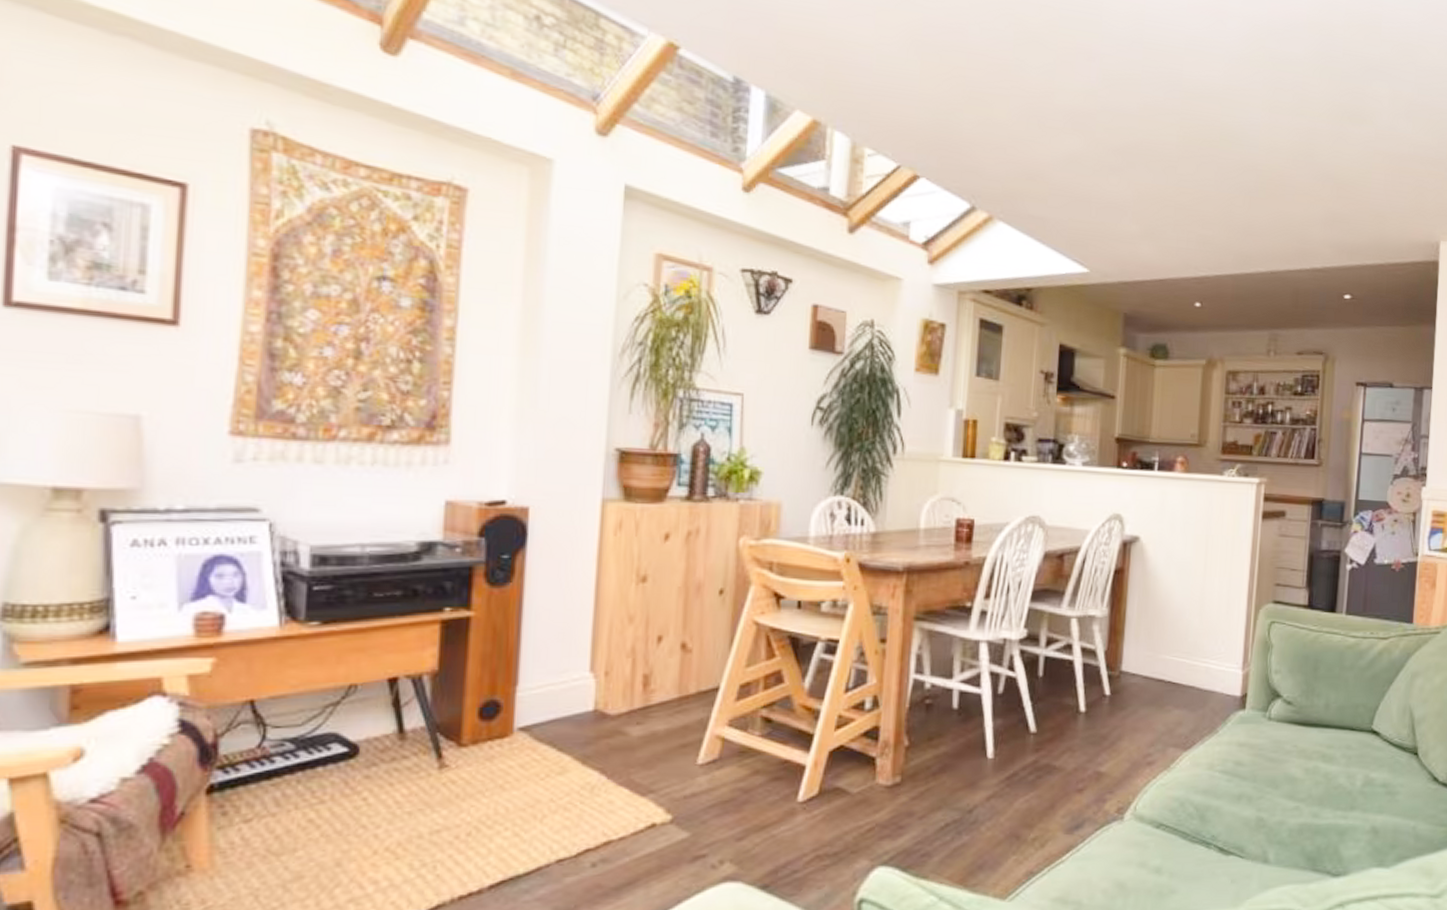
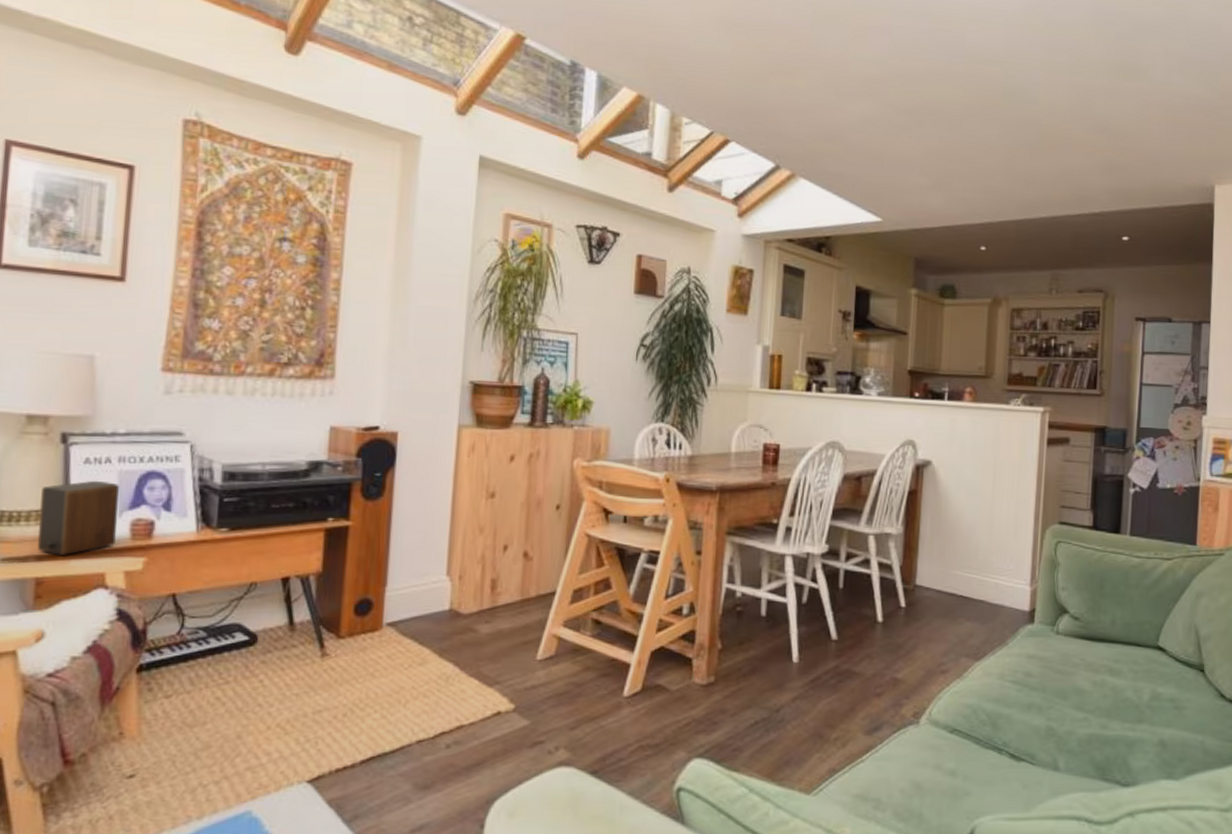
speaker: none [71,566,177,657] -> present [36,480,119,555]

